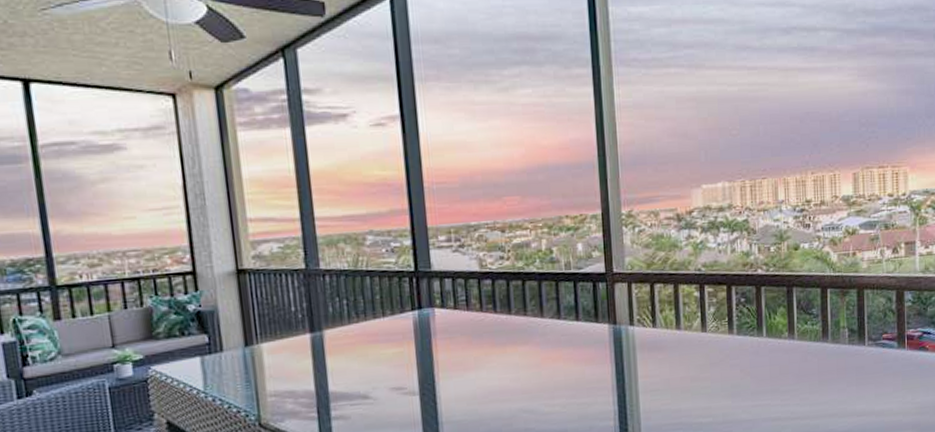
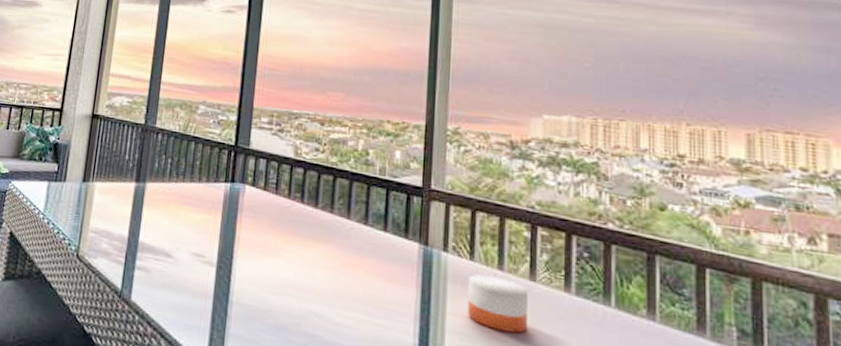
candle: none [653,334,704,380] -> present [467,274,528,333]

